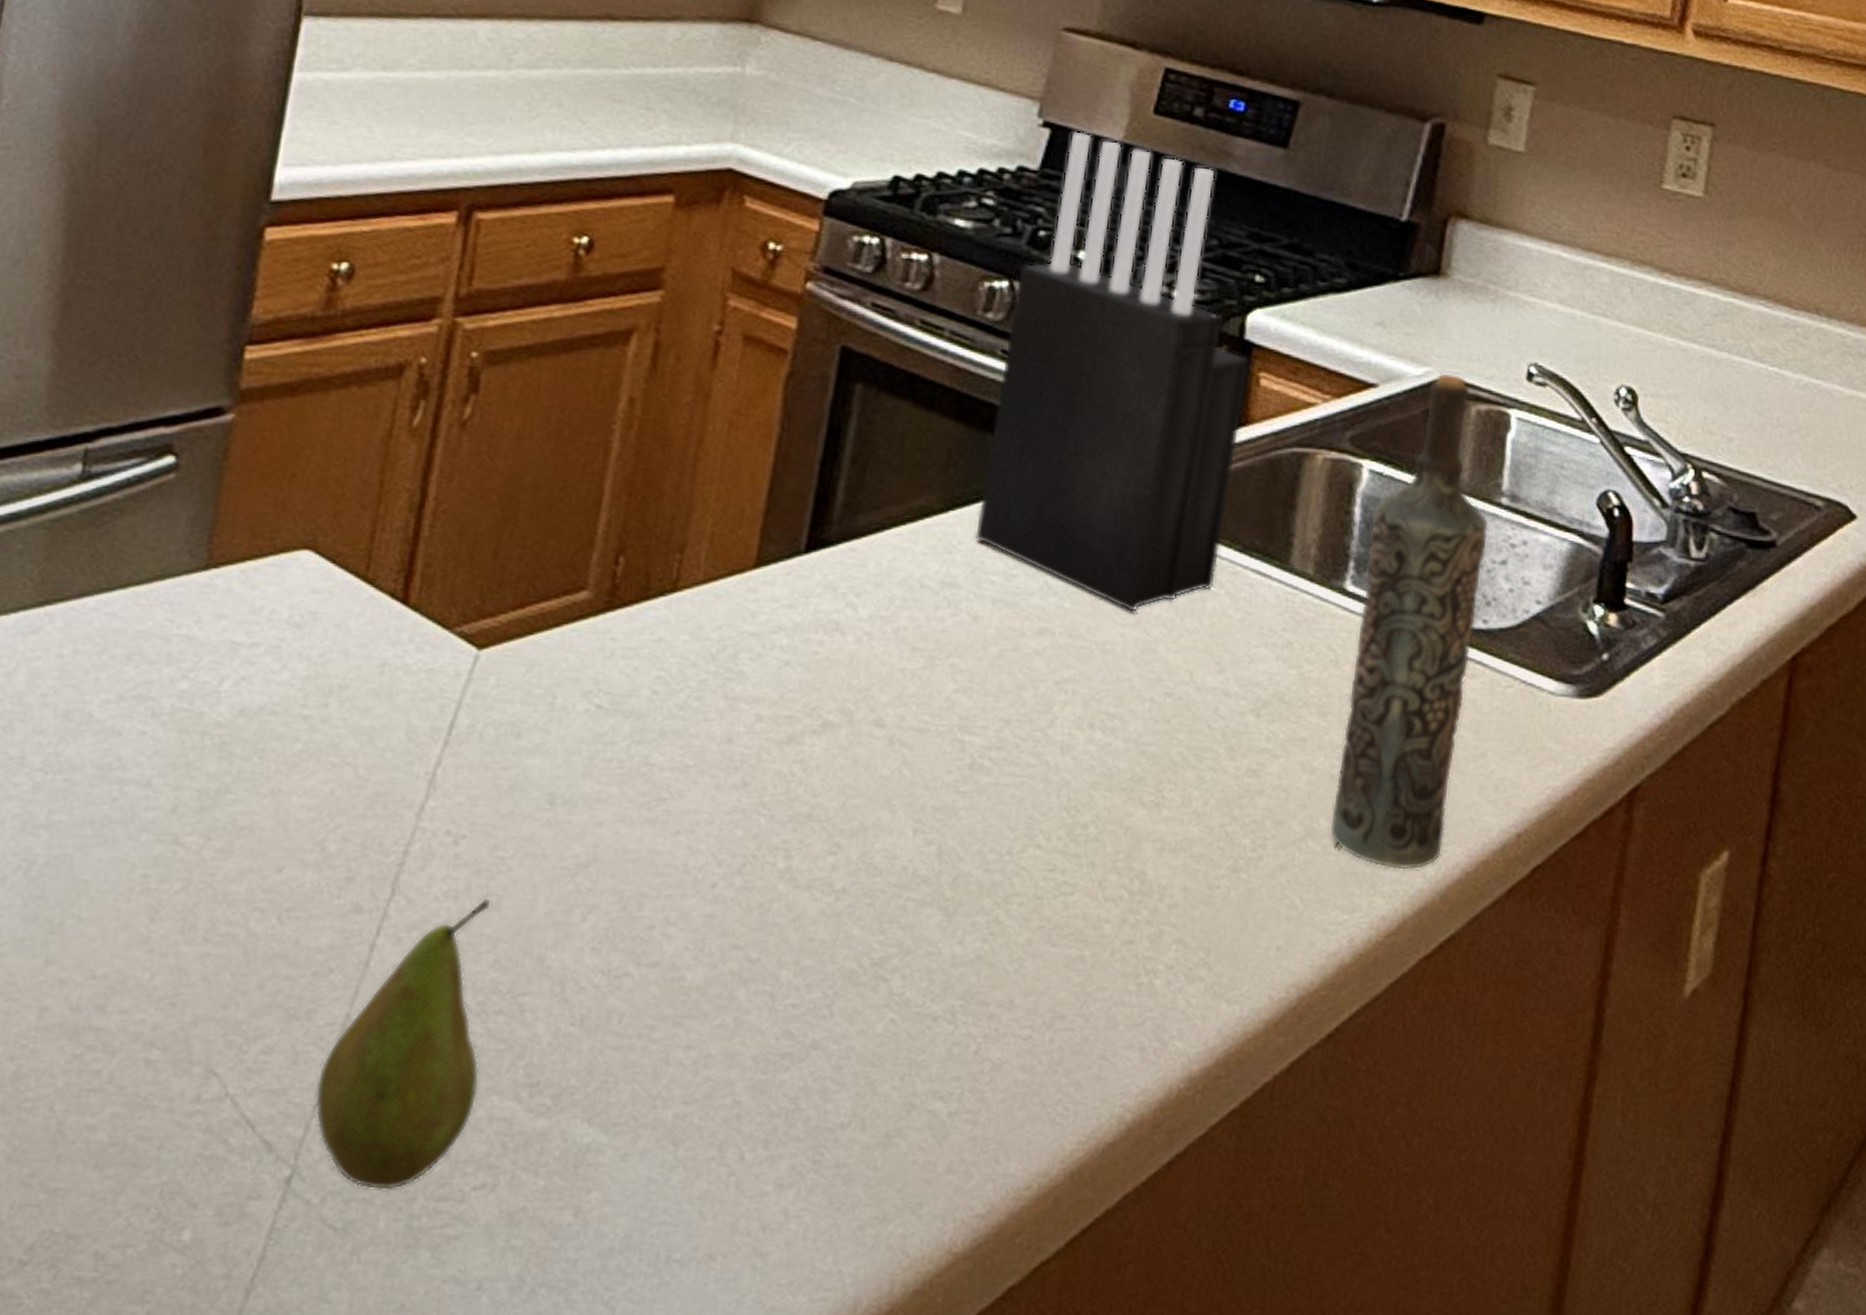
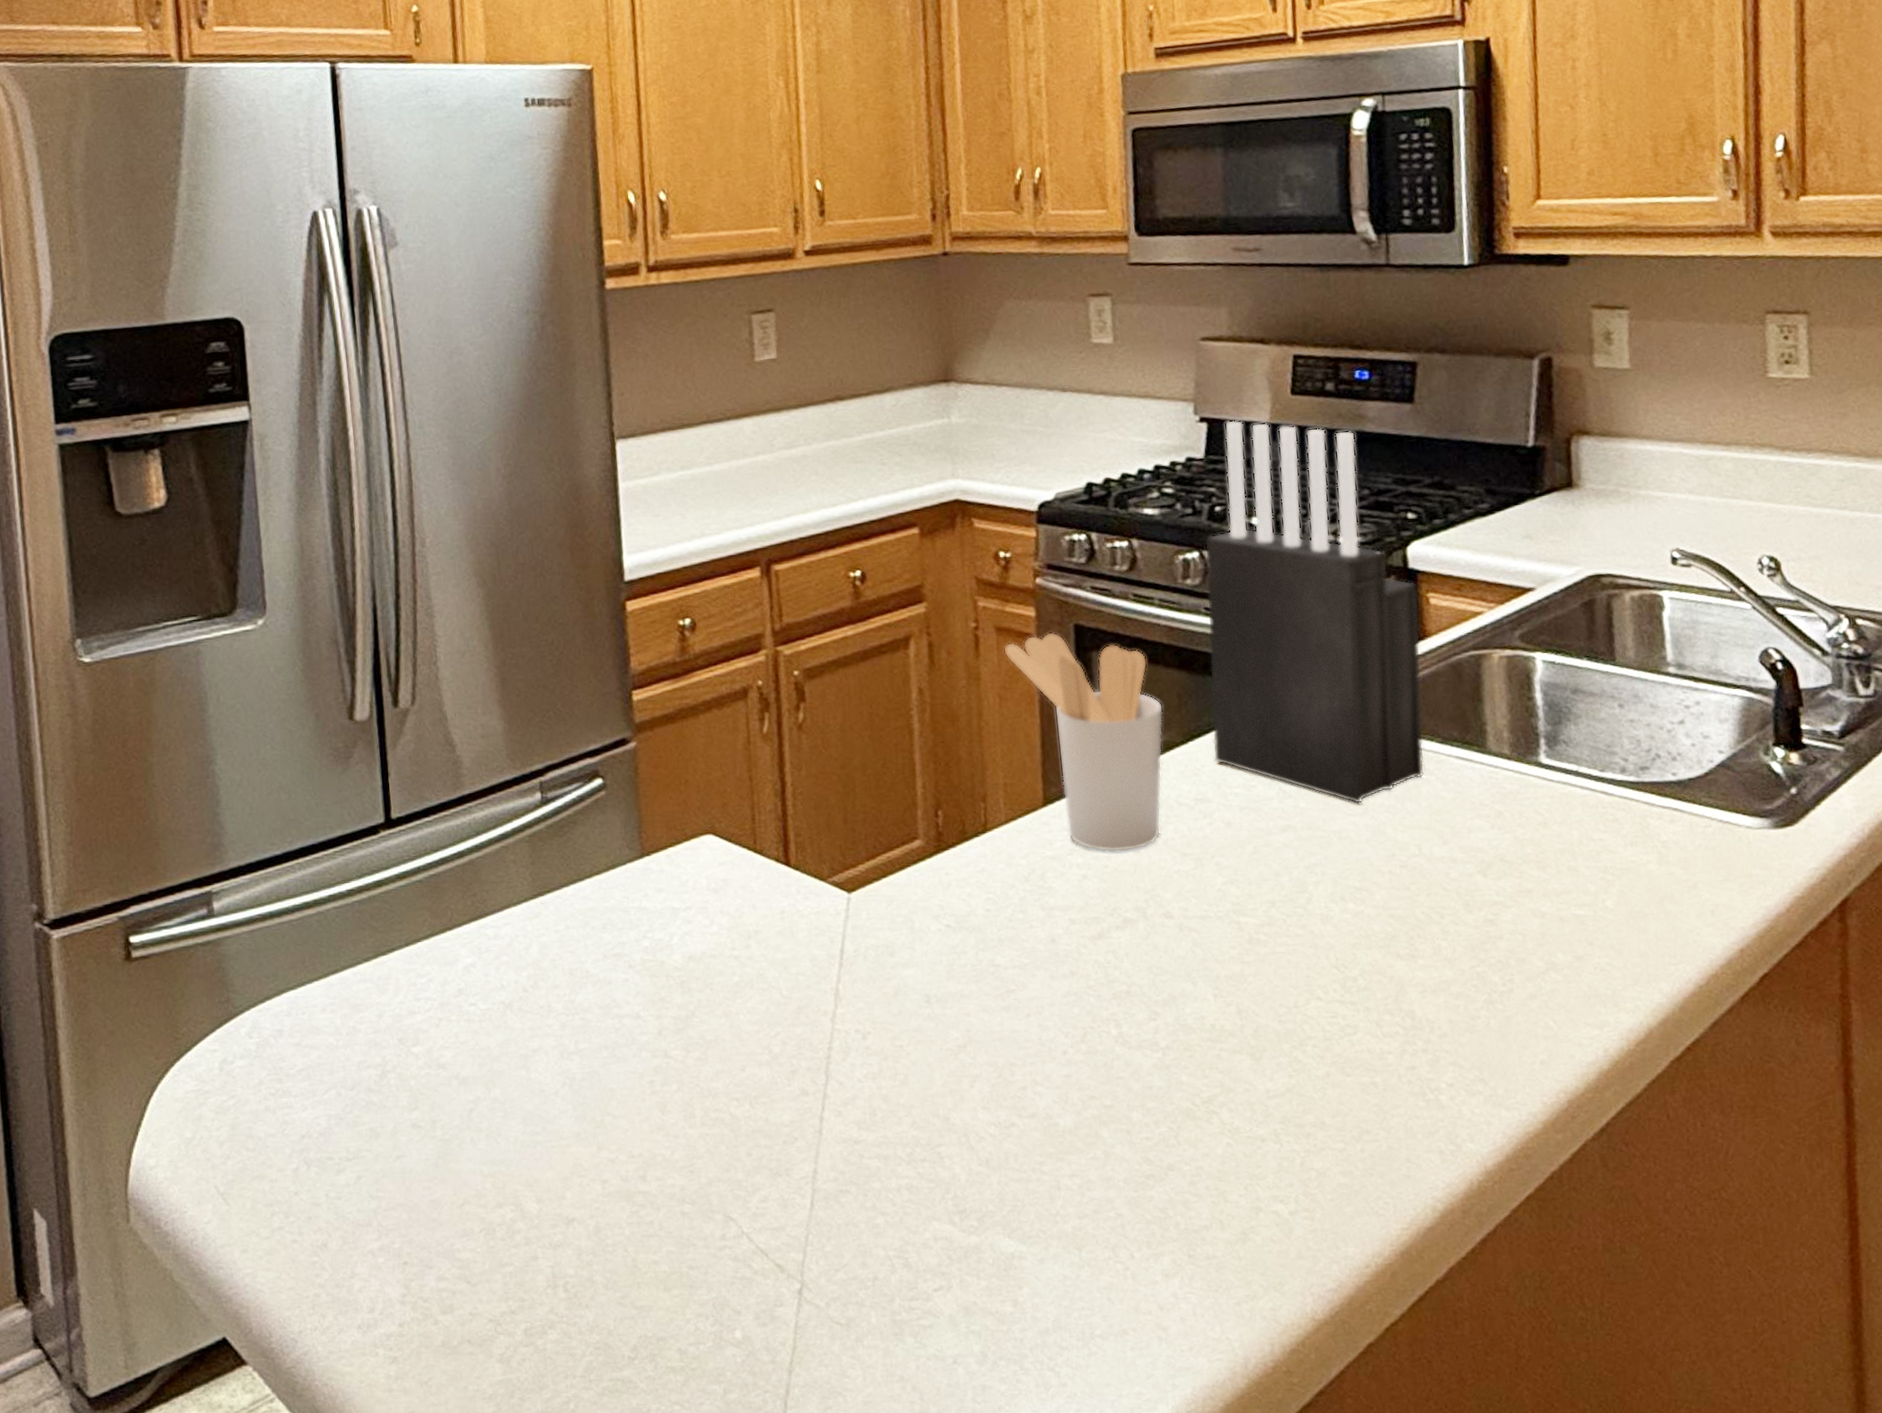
fruit: present [314,897,491,1190] -> none [803,1076,923,1295]
utensil holder: none [747,351,928,638] -> present [1004,632,1164,853]
bottle: present [1329,373,1489,870] -> none [1553,568,1674,990]

